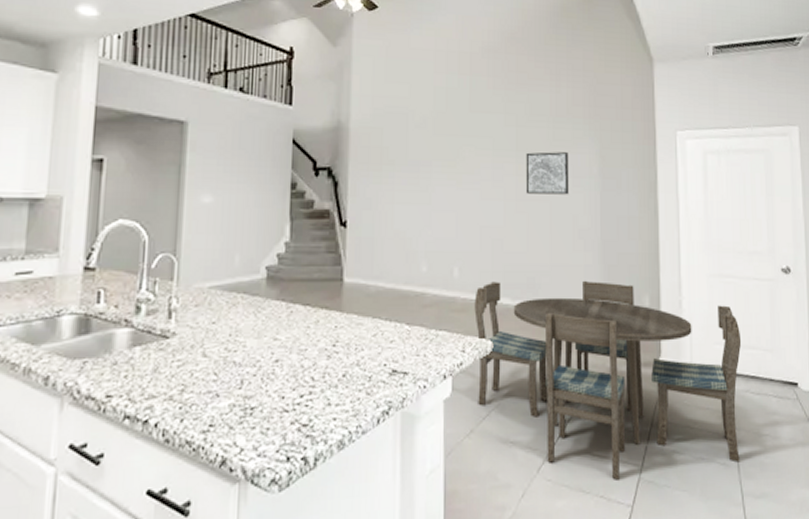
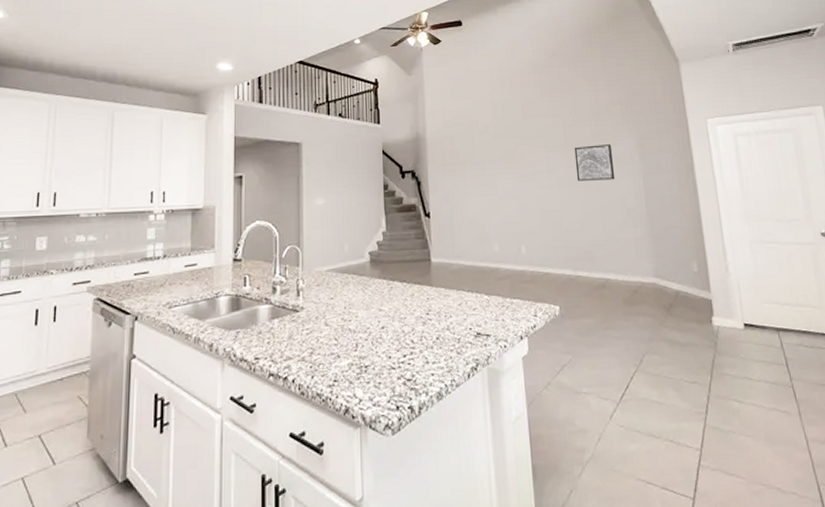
dining set: present [474,280,742,480] -> none [541,251,801,426]

